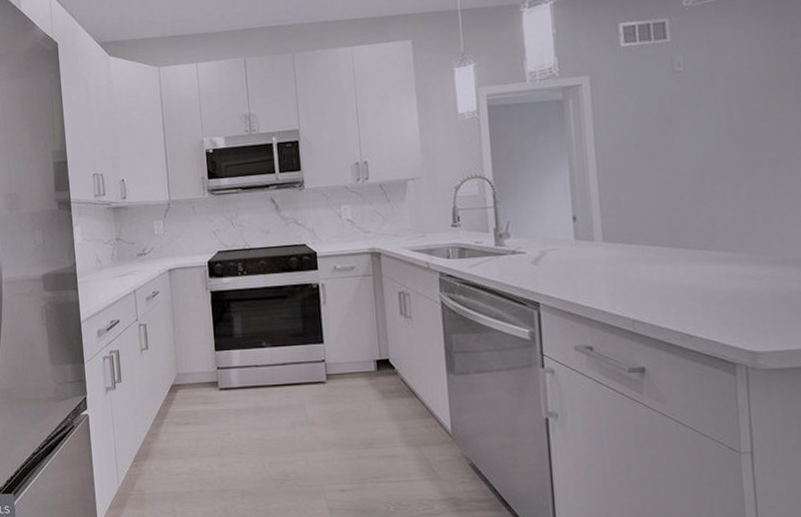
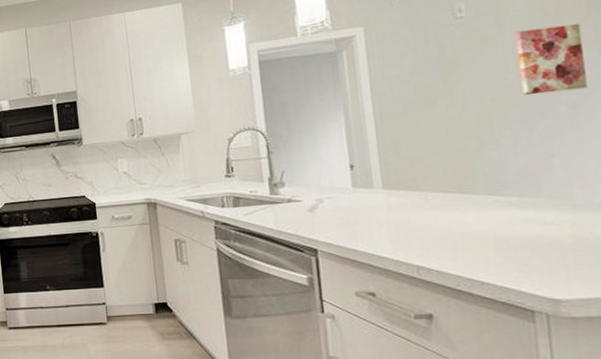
wall art: none [726,83,788,152] -> present [514,23,587,96]

